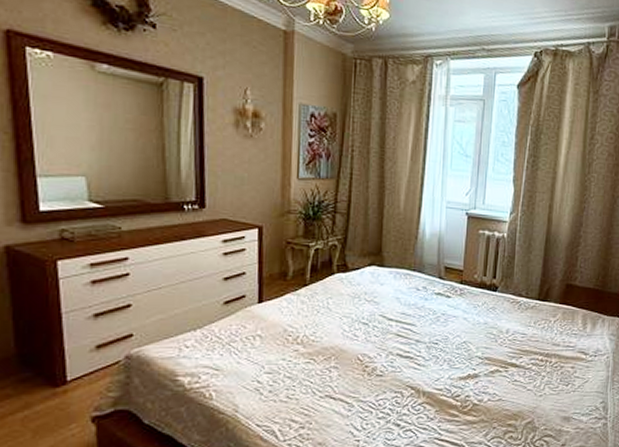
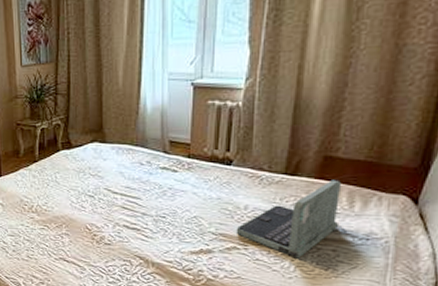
laptop: none [499,305,581,377] -> present [236,179,346,259]

